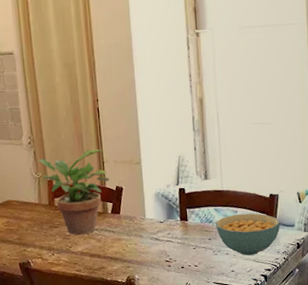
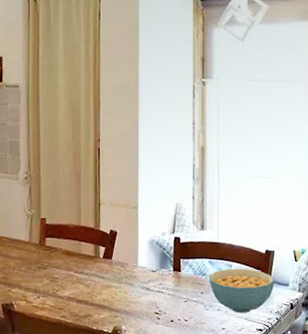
potted plant: present [37,149,110,235] -> none [32,189,104,279]

